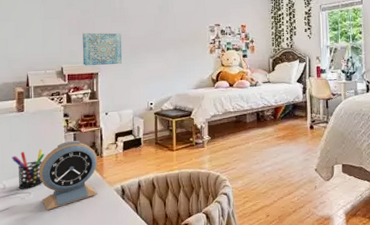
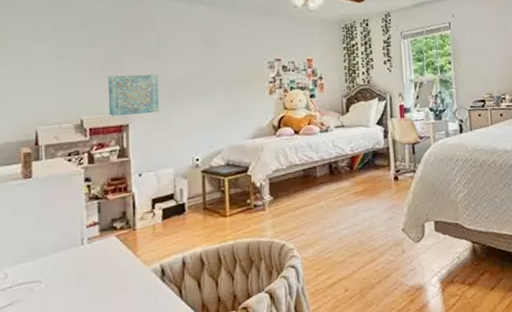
pen holder: present [12,149,45,189] -> none [16,224,60,278]
alarm clock: present [39,140,98,210] -> none [52,210,130,303]

